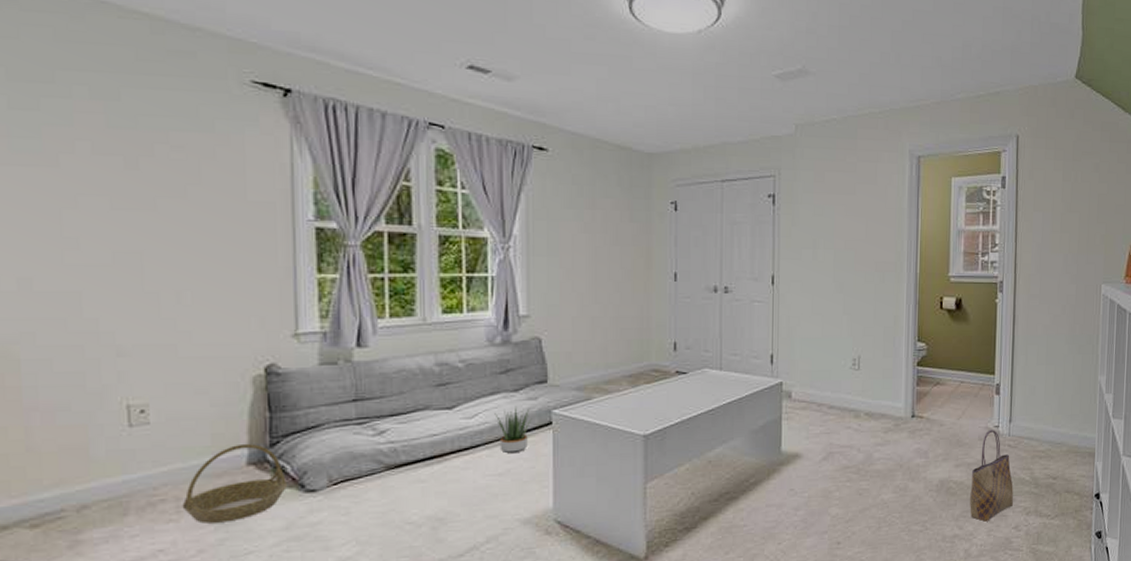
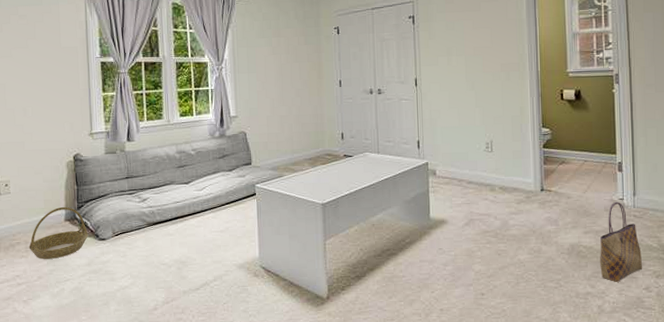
potted plant: present [494,405,532,454] -> none [216,181,242,216]

